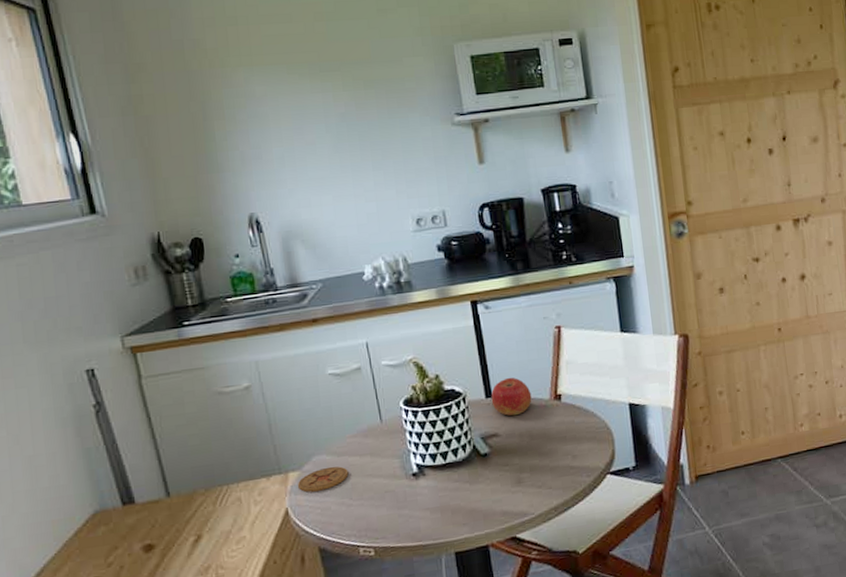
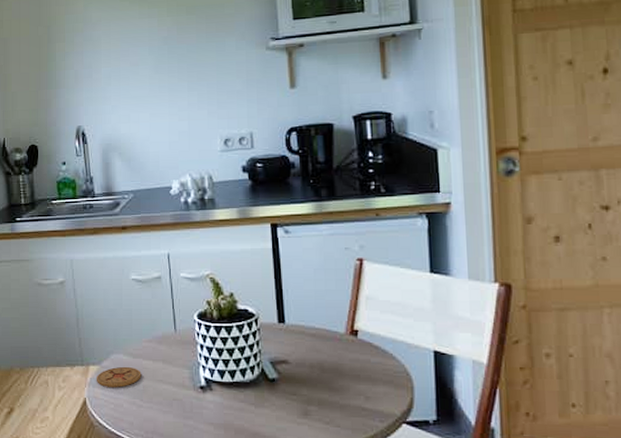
apple: present [491,377,532,416] -> none [283,305,326,345]

